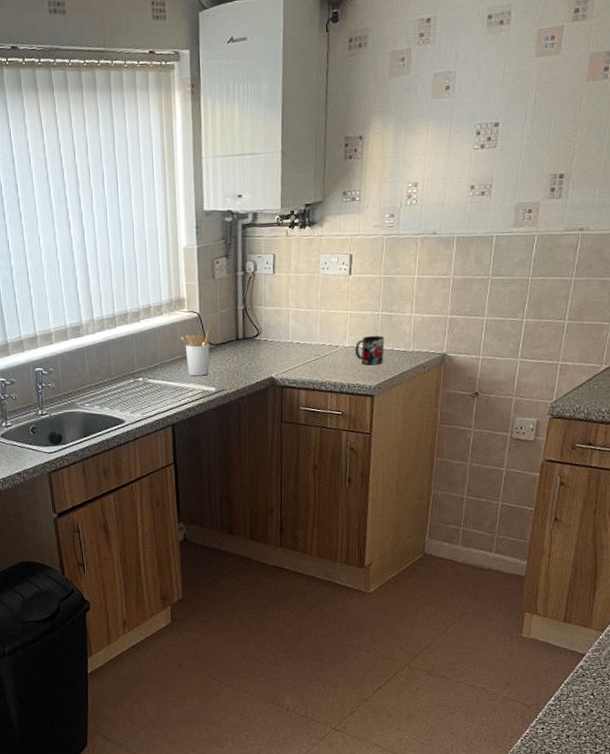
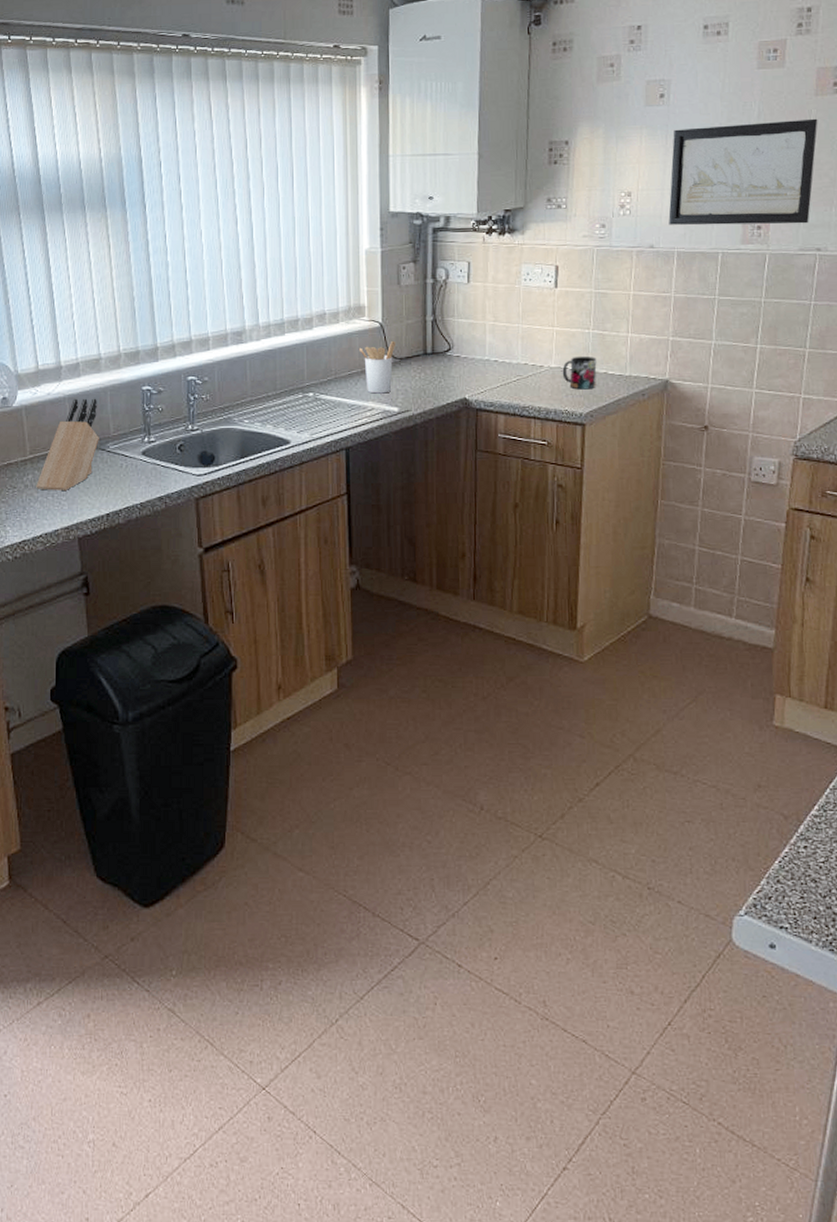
wall art: none [450,104,588,212] -> present [668,118,818,226]

